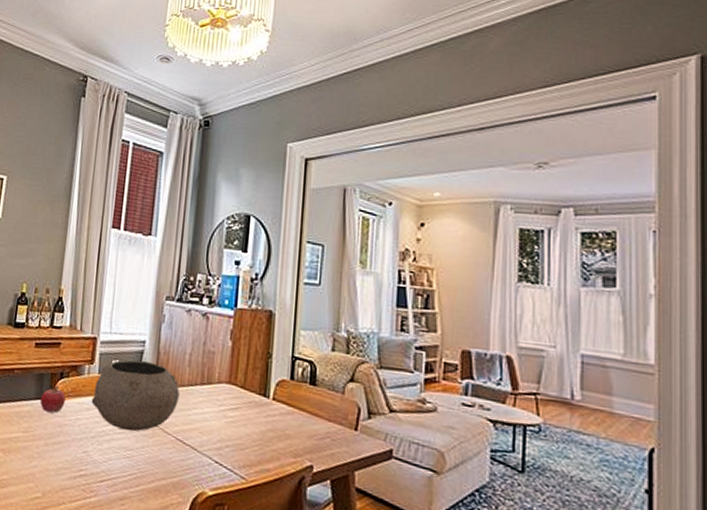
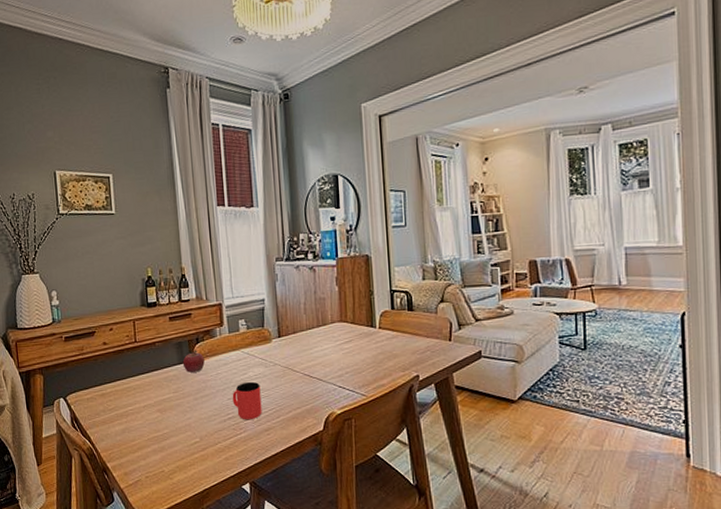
cup: none [88,435,124,483] -> present [232,382,262,420]
bowl: present [91,360,180,432] -> none [226,315,301,376]

